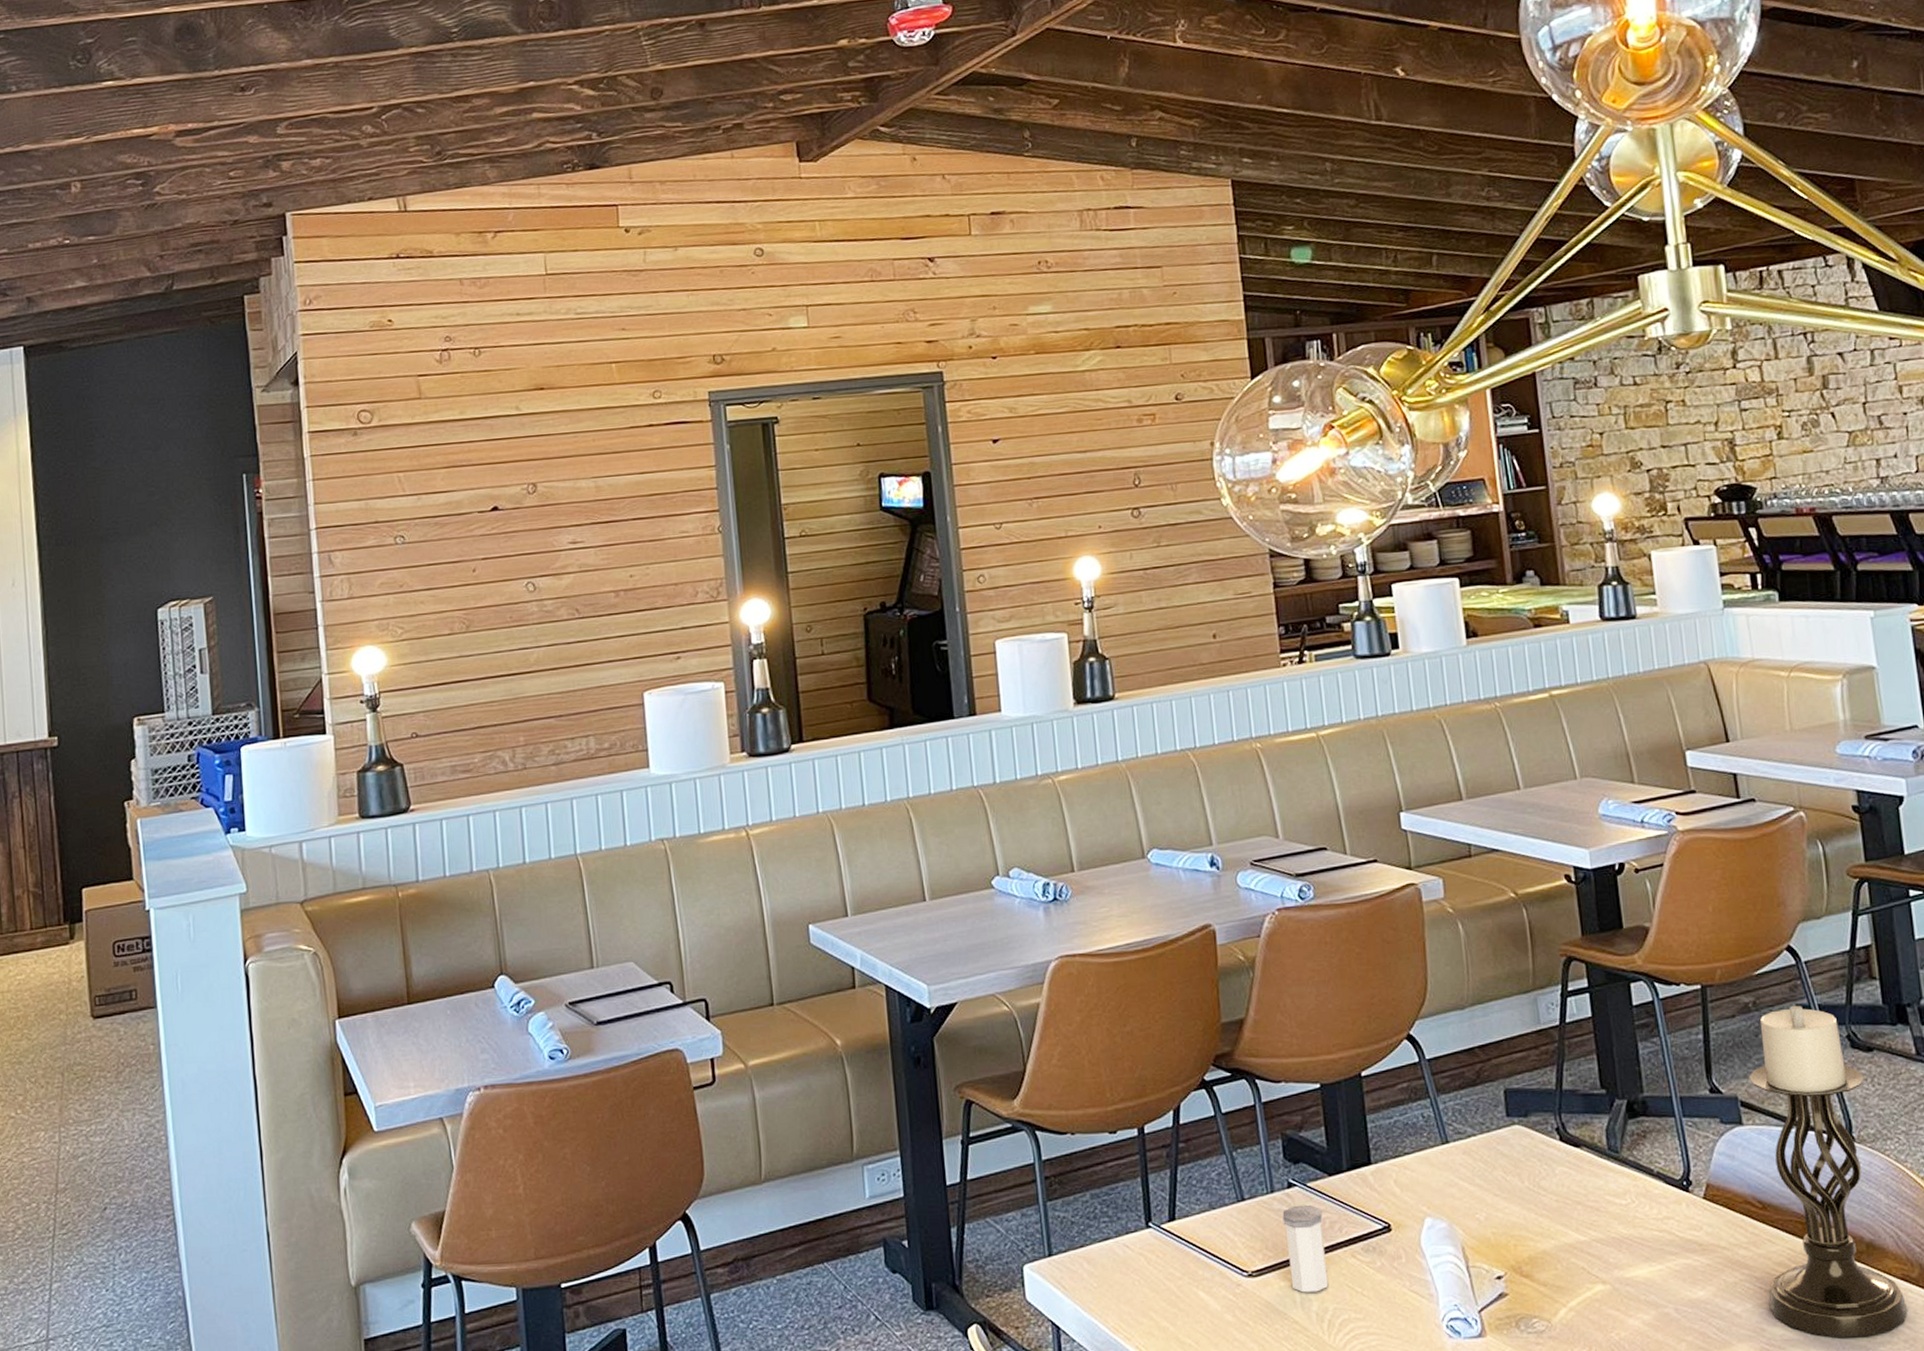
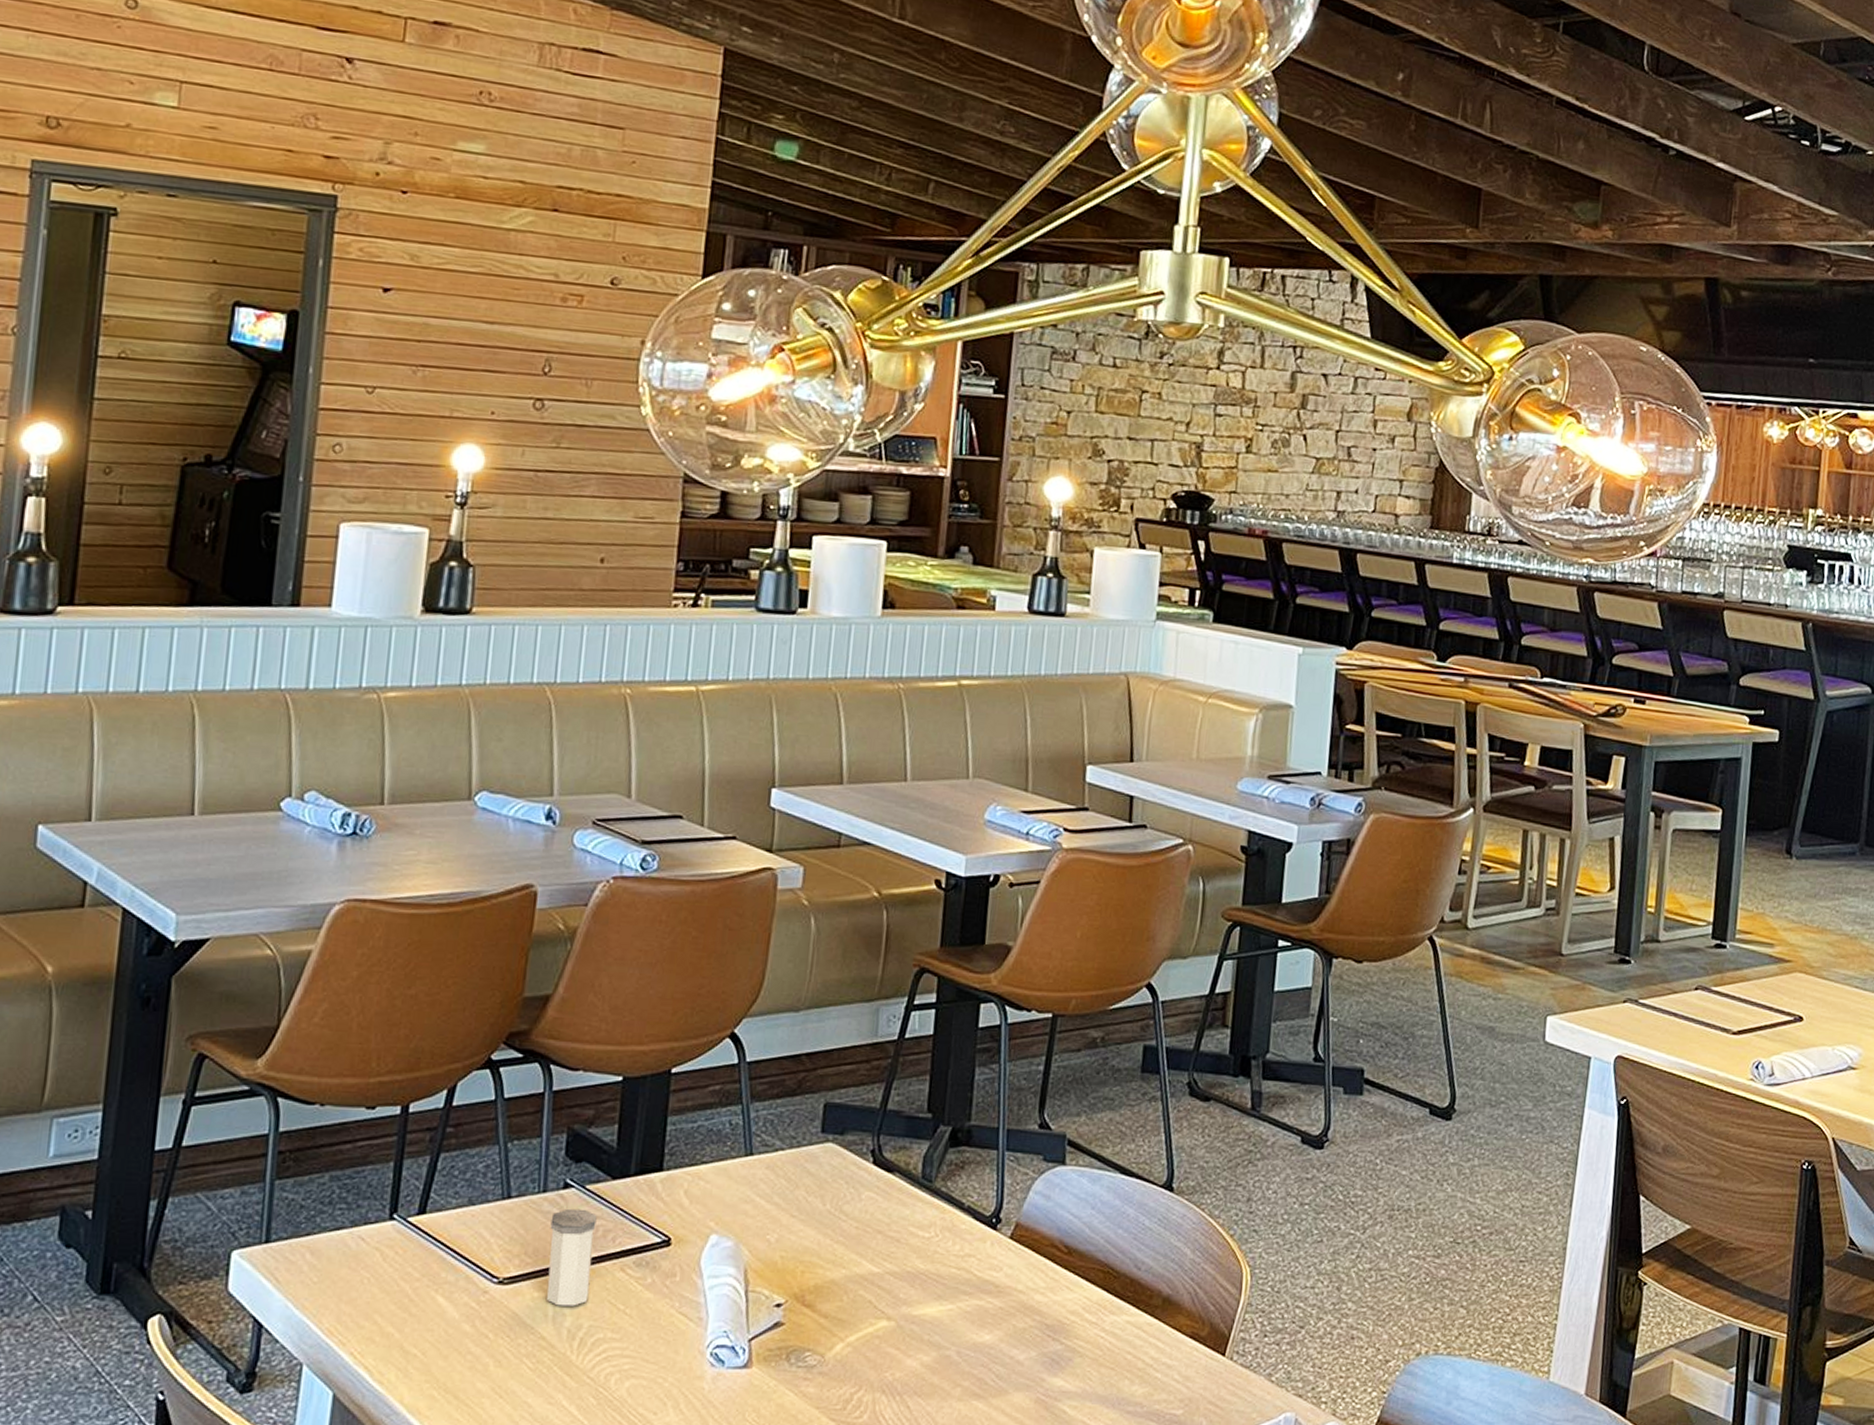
candle holder: present [1748,1005,1908,1338] -> none [1053,1045,1196,1394]

